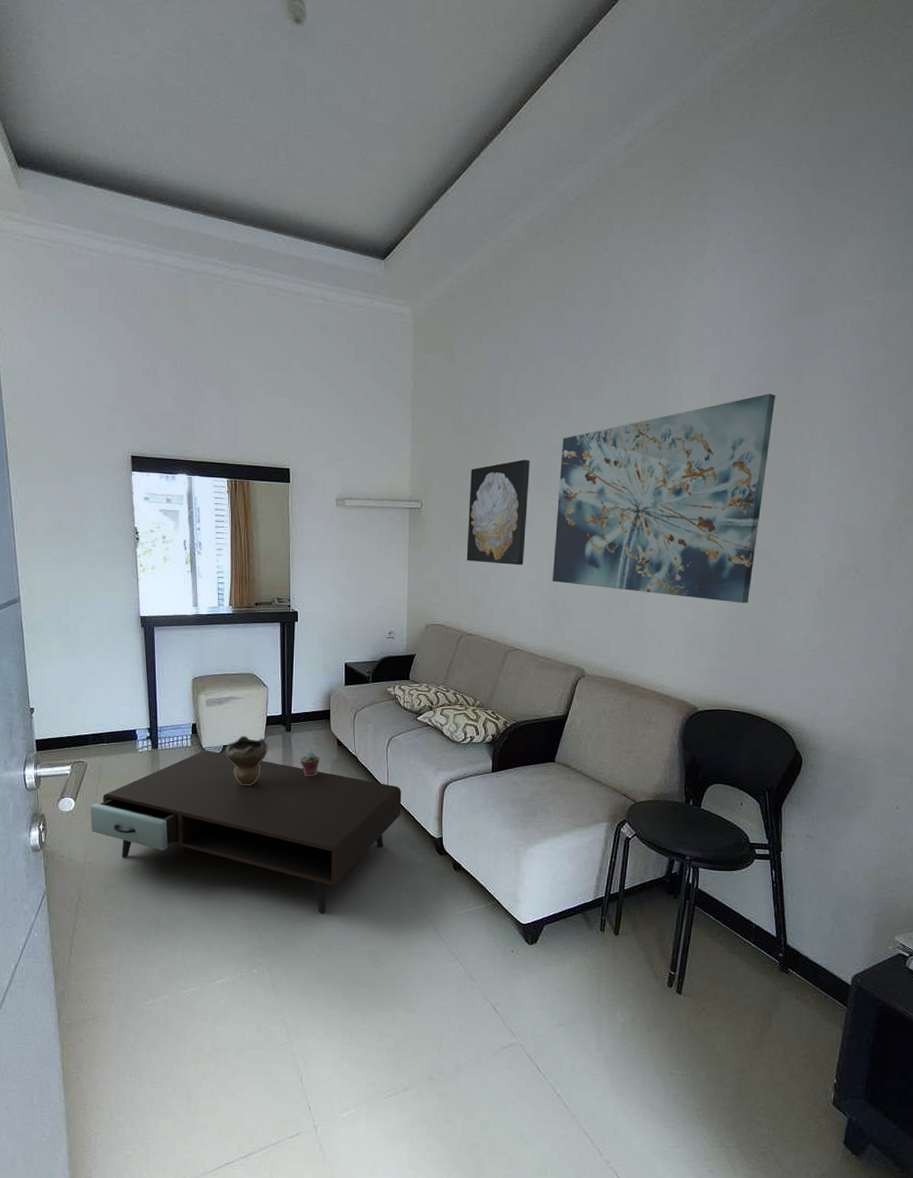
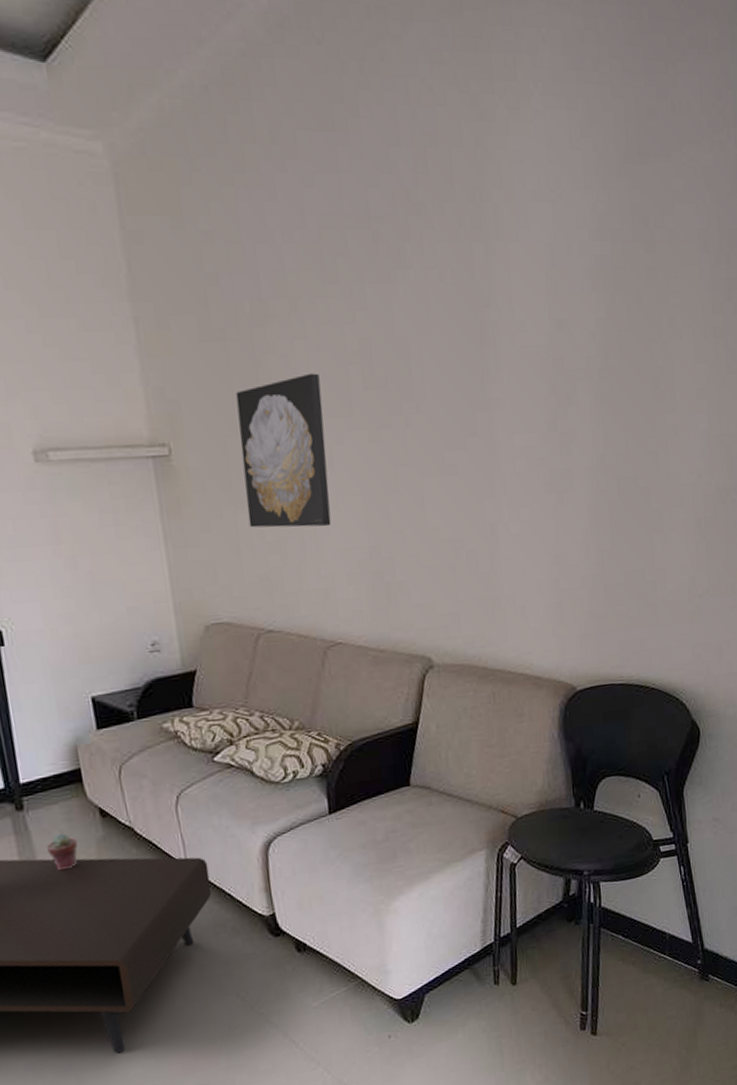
wall art: present [552,393,775,603] -> none [360,267,625,548]

